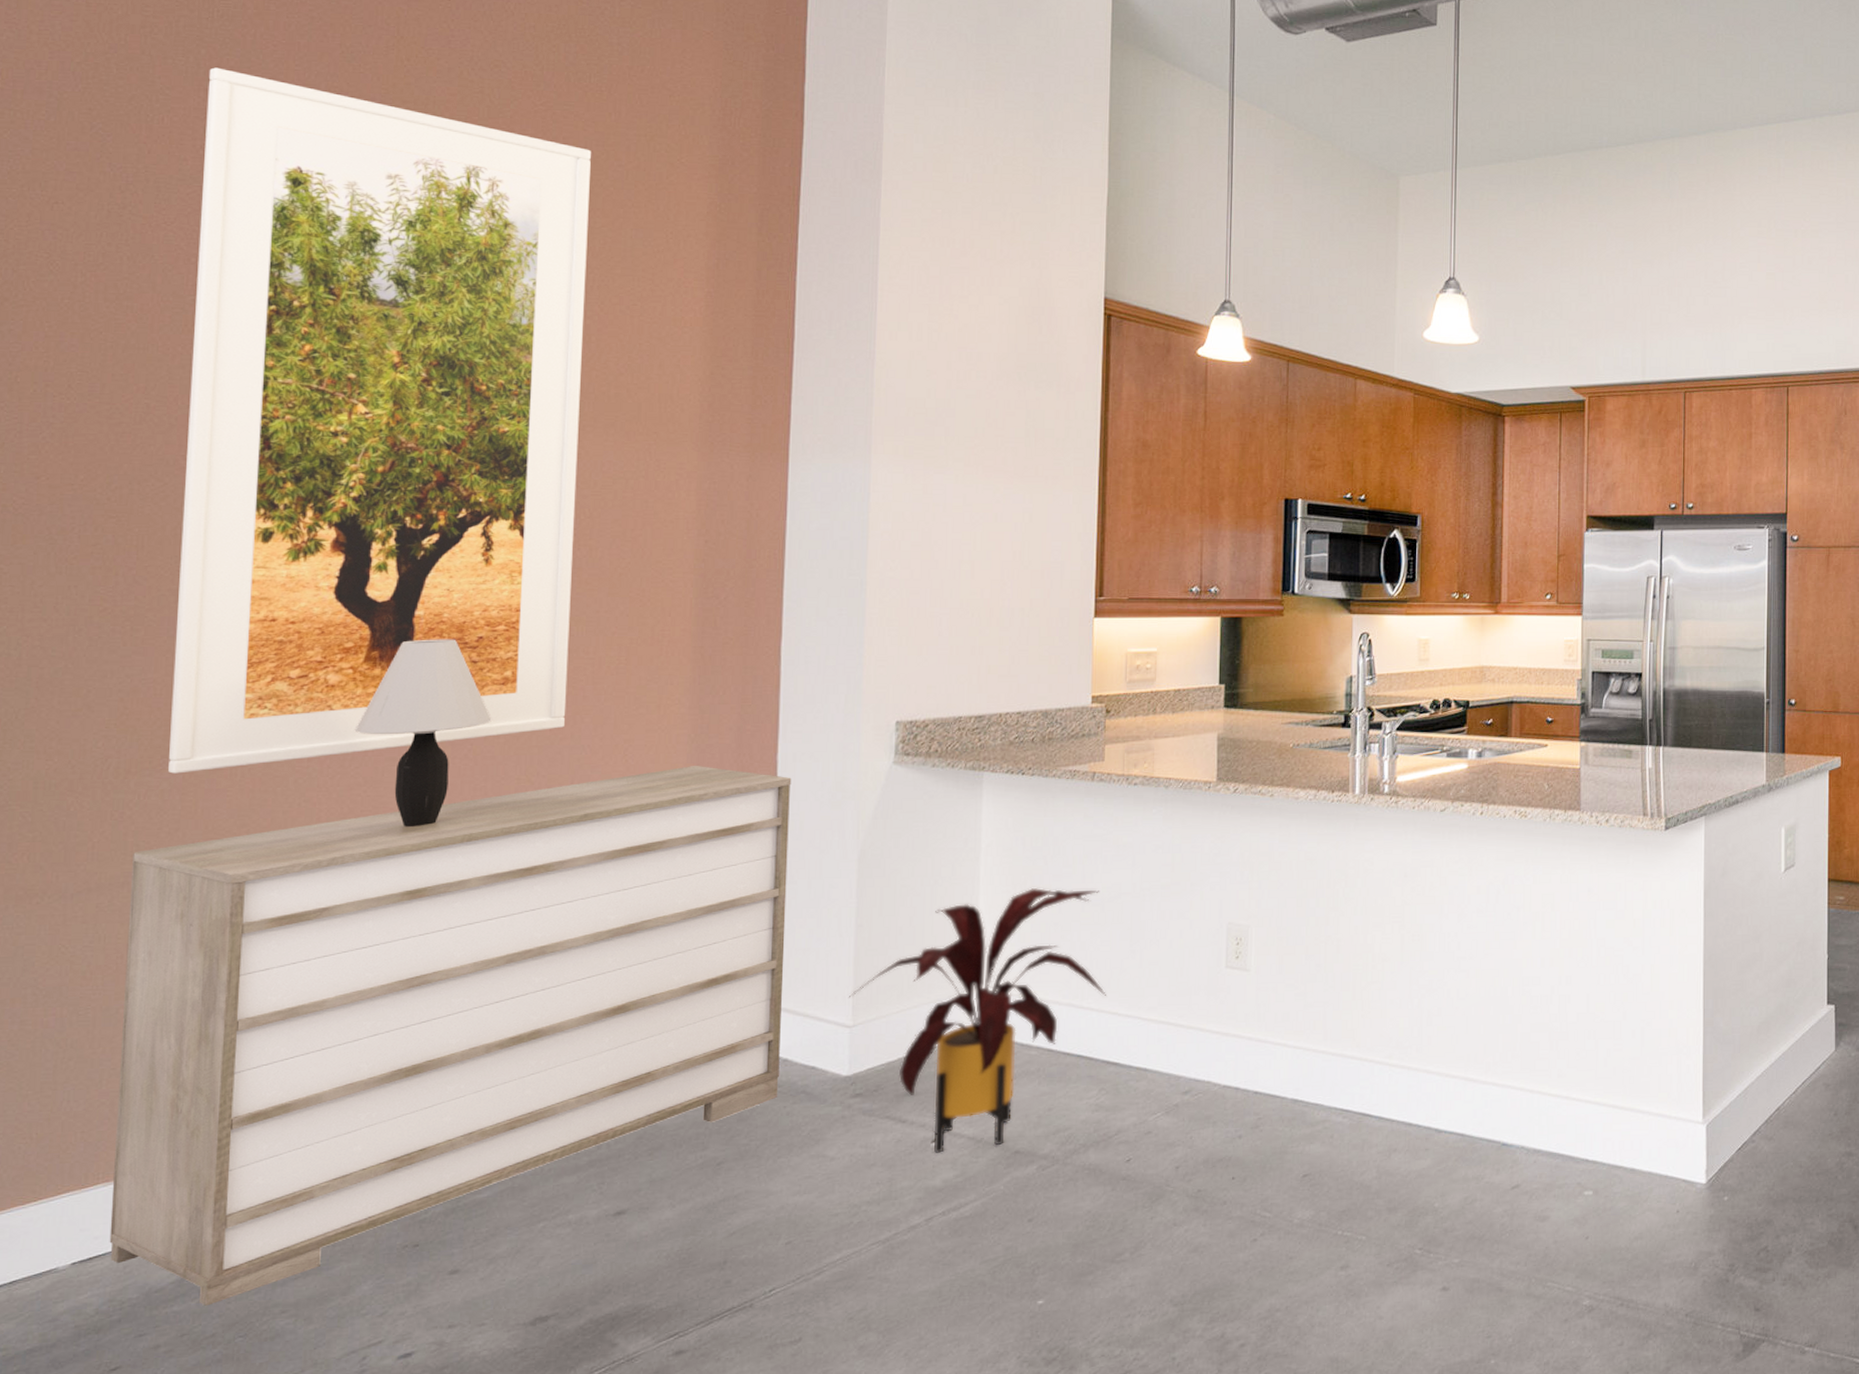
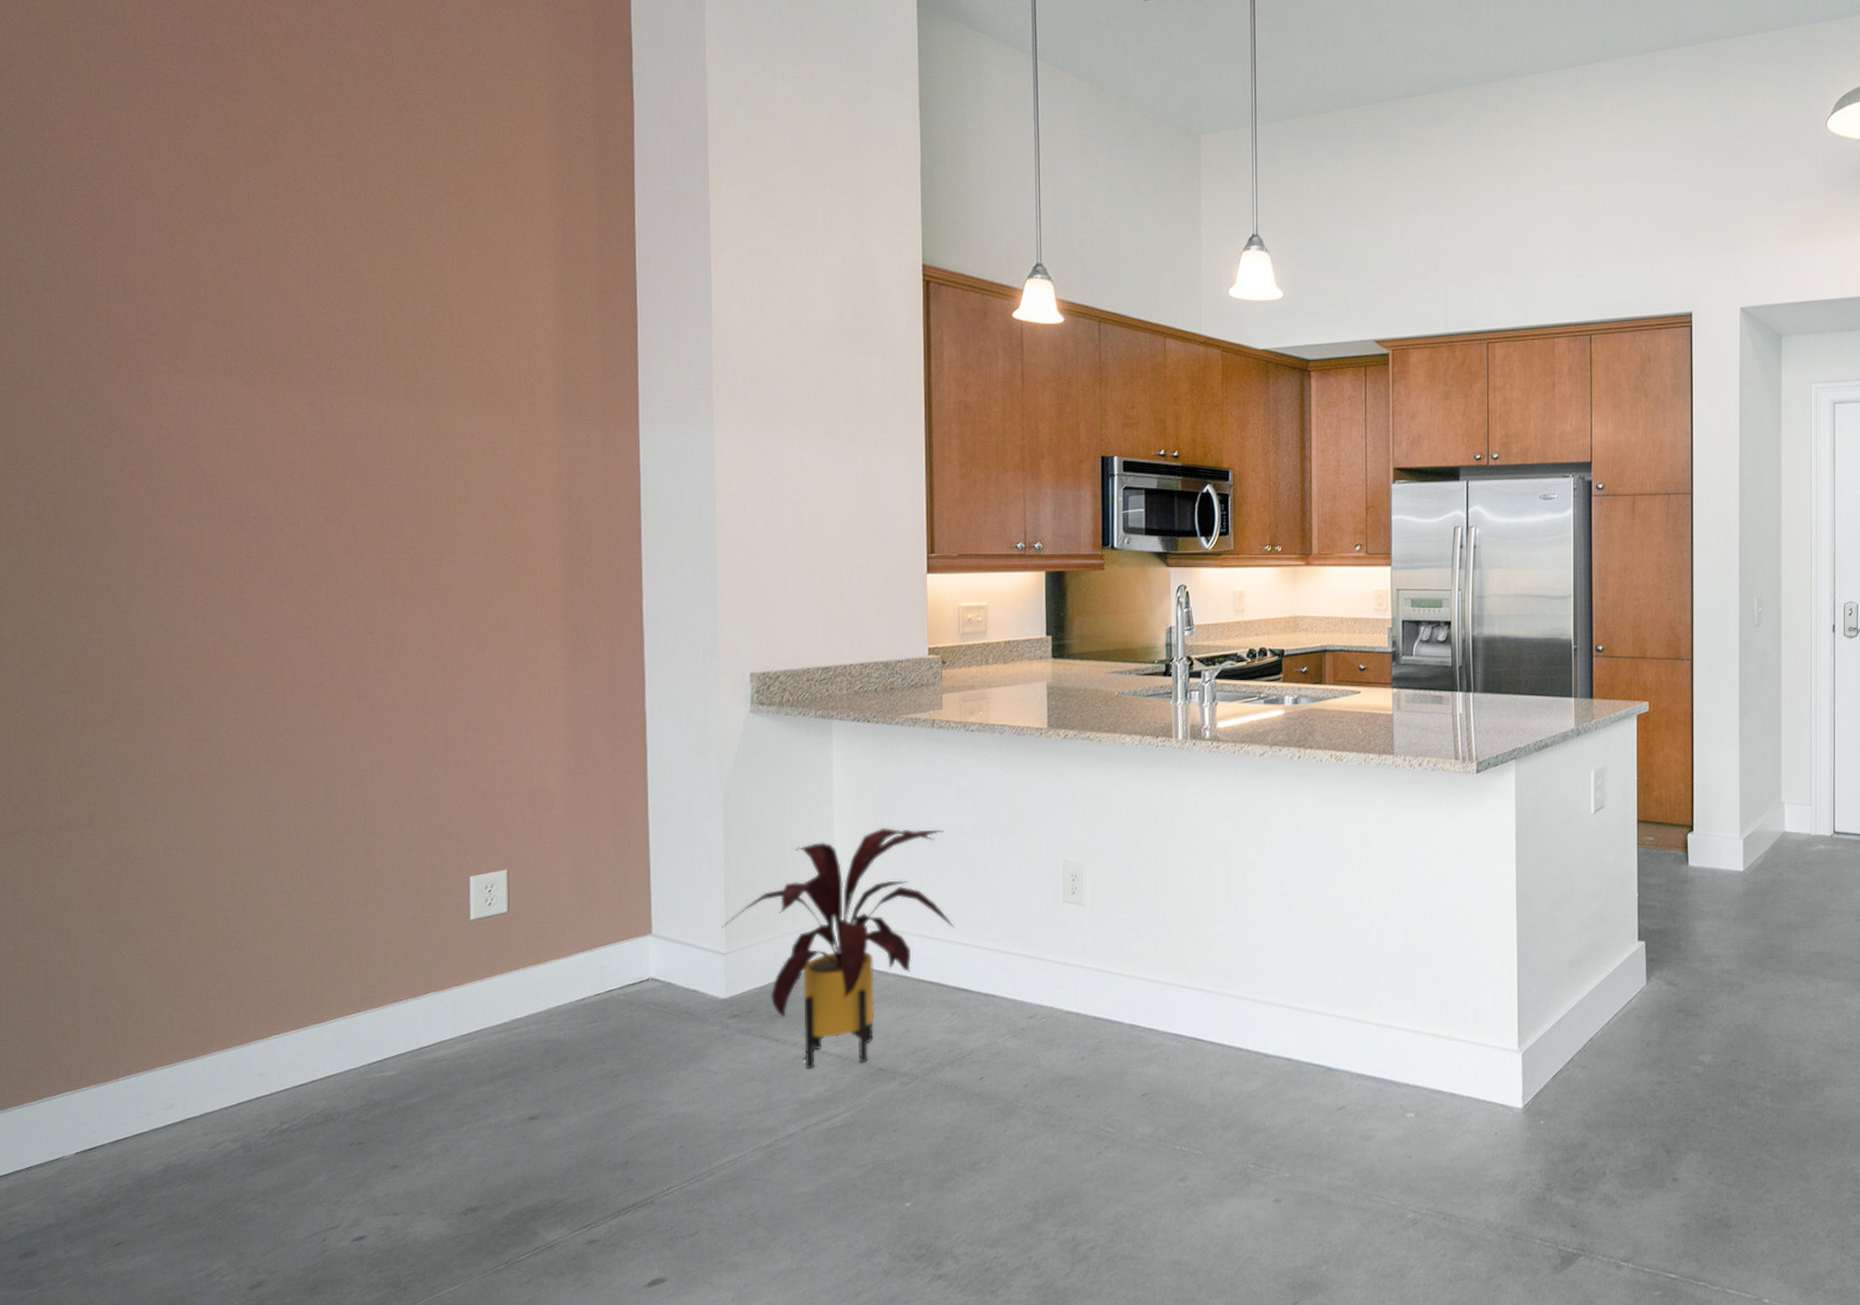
dresser: present [109,765,792,1306] -> none [95,714,664,1192]
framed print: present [168,67,591,774] -> none [98,70,456,725]
table lamp: present [354,639,492,827] -> none [273,600,391,771]

